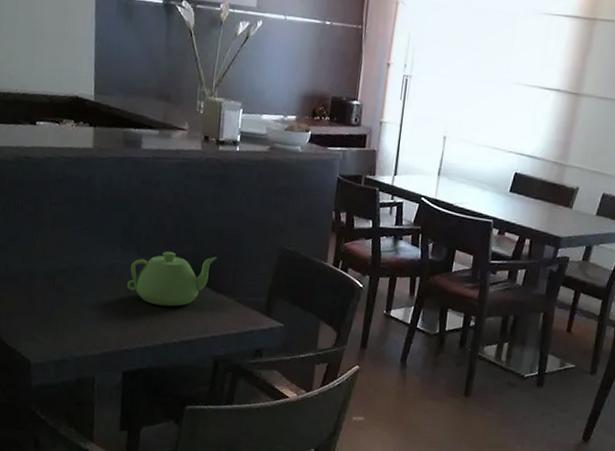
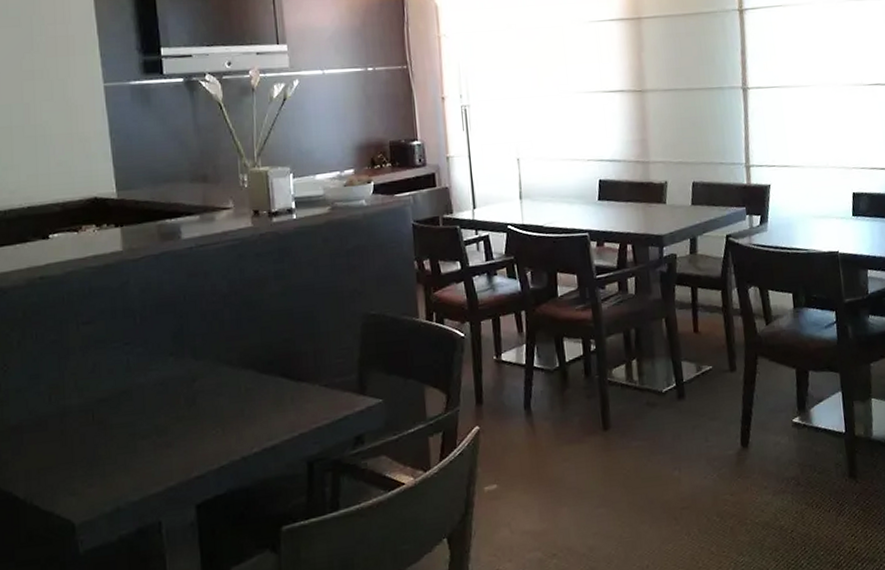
teapot: present [126,251,217,307] -> none [185,341,291,414]

